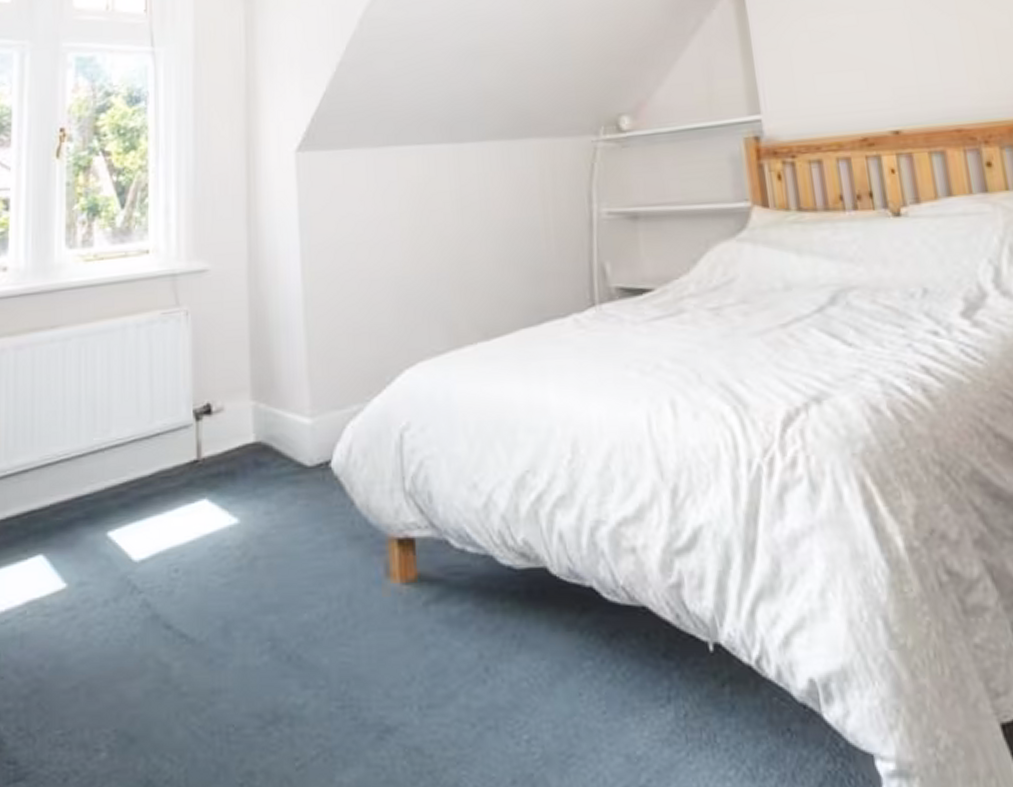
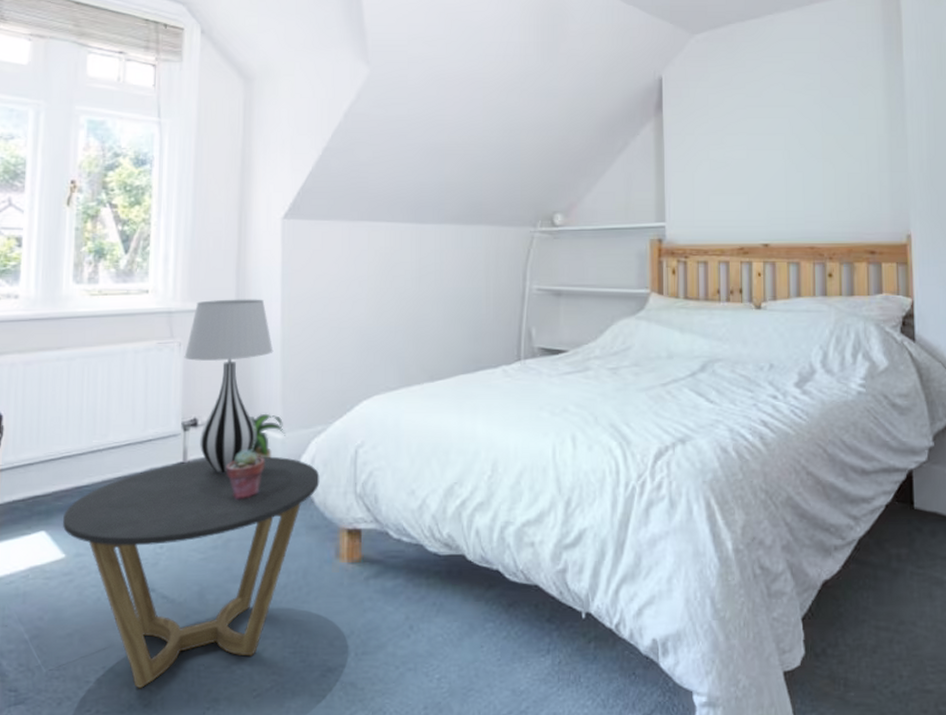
side table: none [62,447,360,759] -> present [62,456,320,689]
table lamp: none [192,251,295,471] -> present [184,299,274,472]
potted succulent: none [247,439,292,505] -> present [226,449,264,499]
potted plant: none [271,392,315,449] -> present [249,413,285,457]

